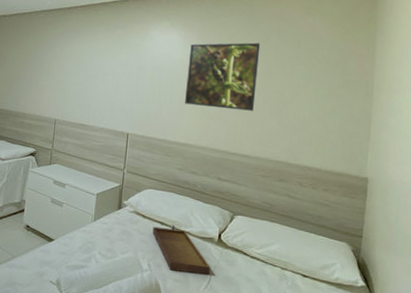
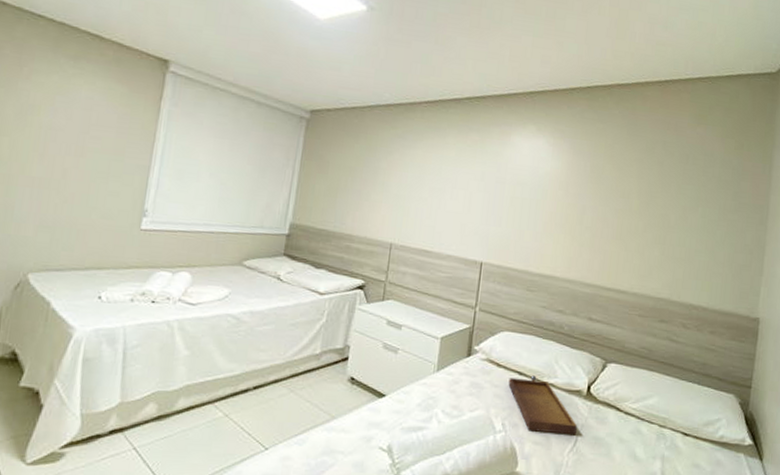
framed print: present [185,42,261,111] -> none [552,154,643,238]

